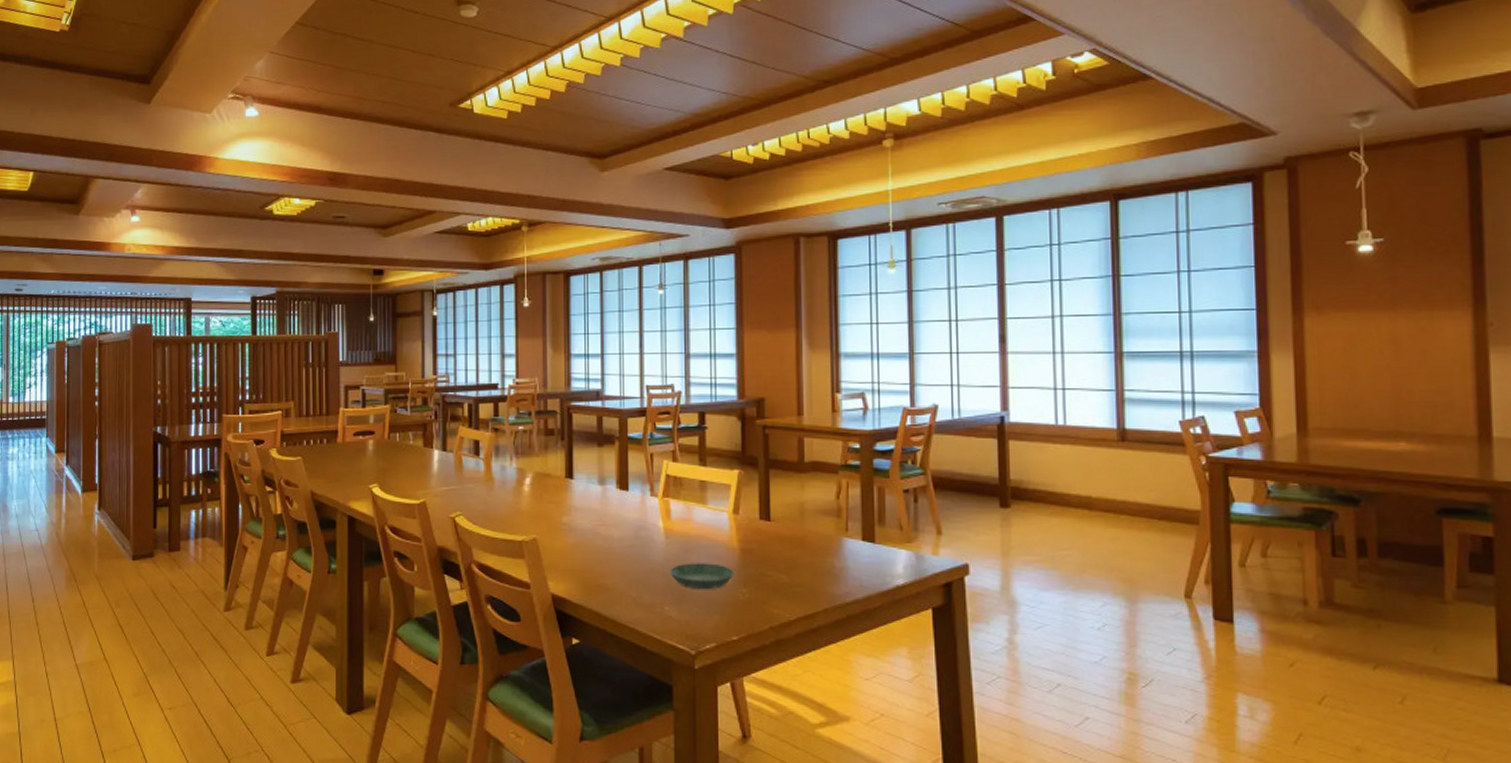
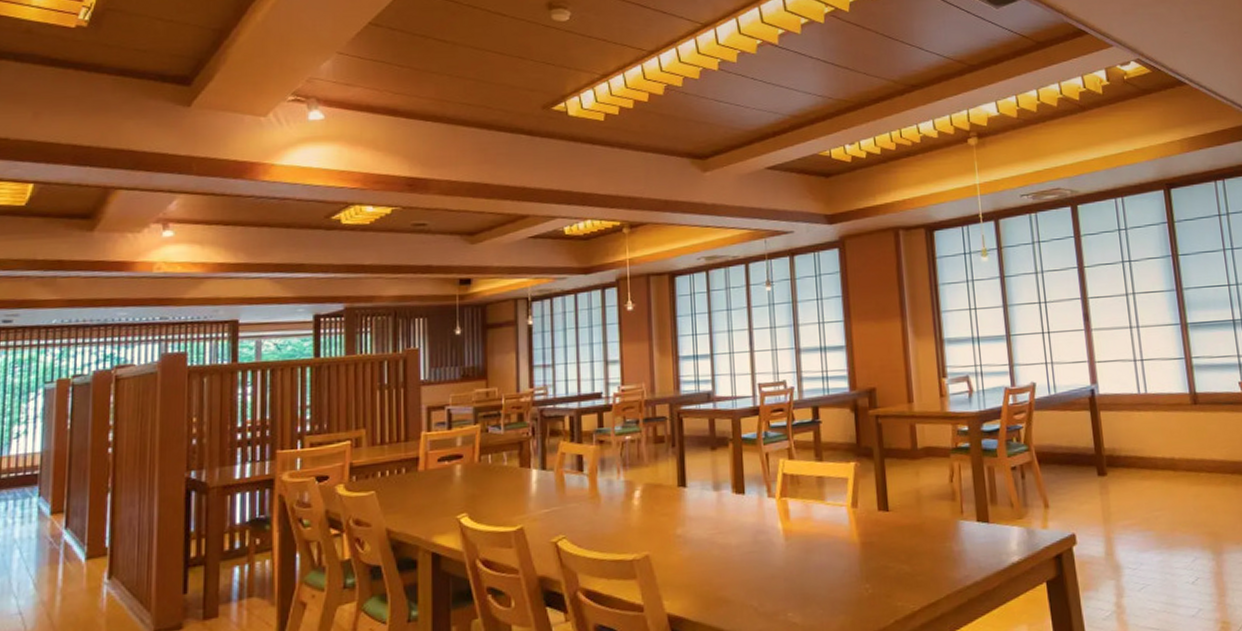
saucer: present [669,563,734,590] -> none [791,561,857,591]

